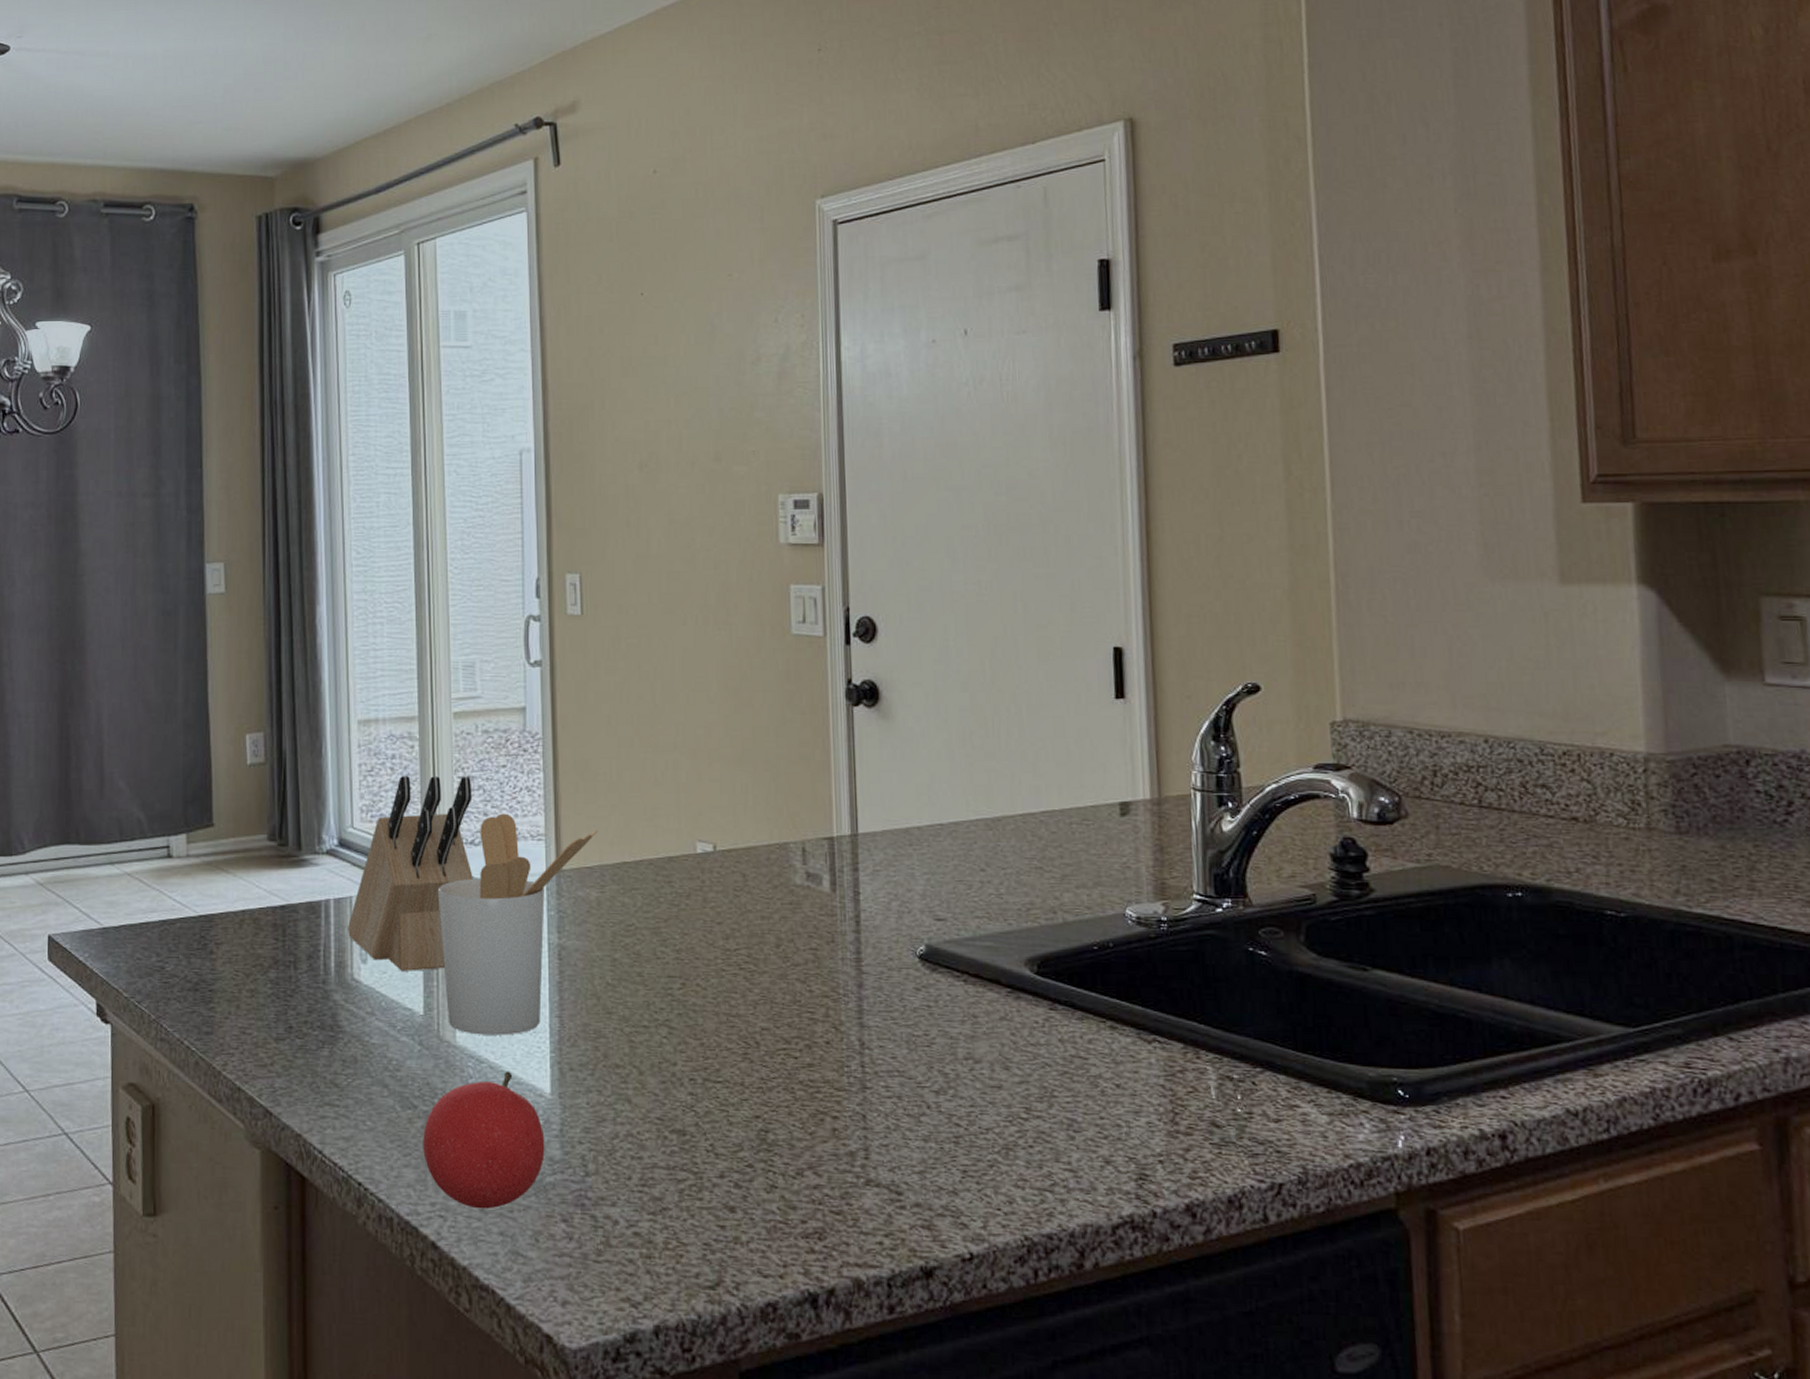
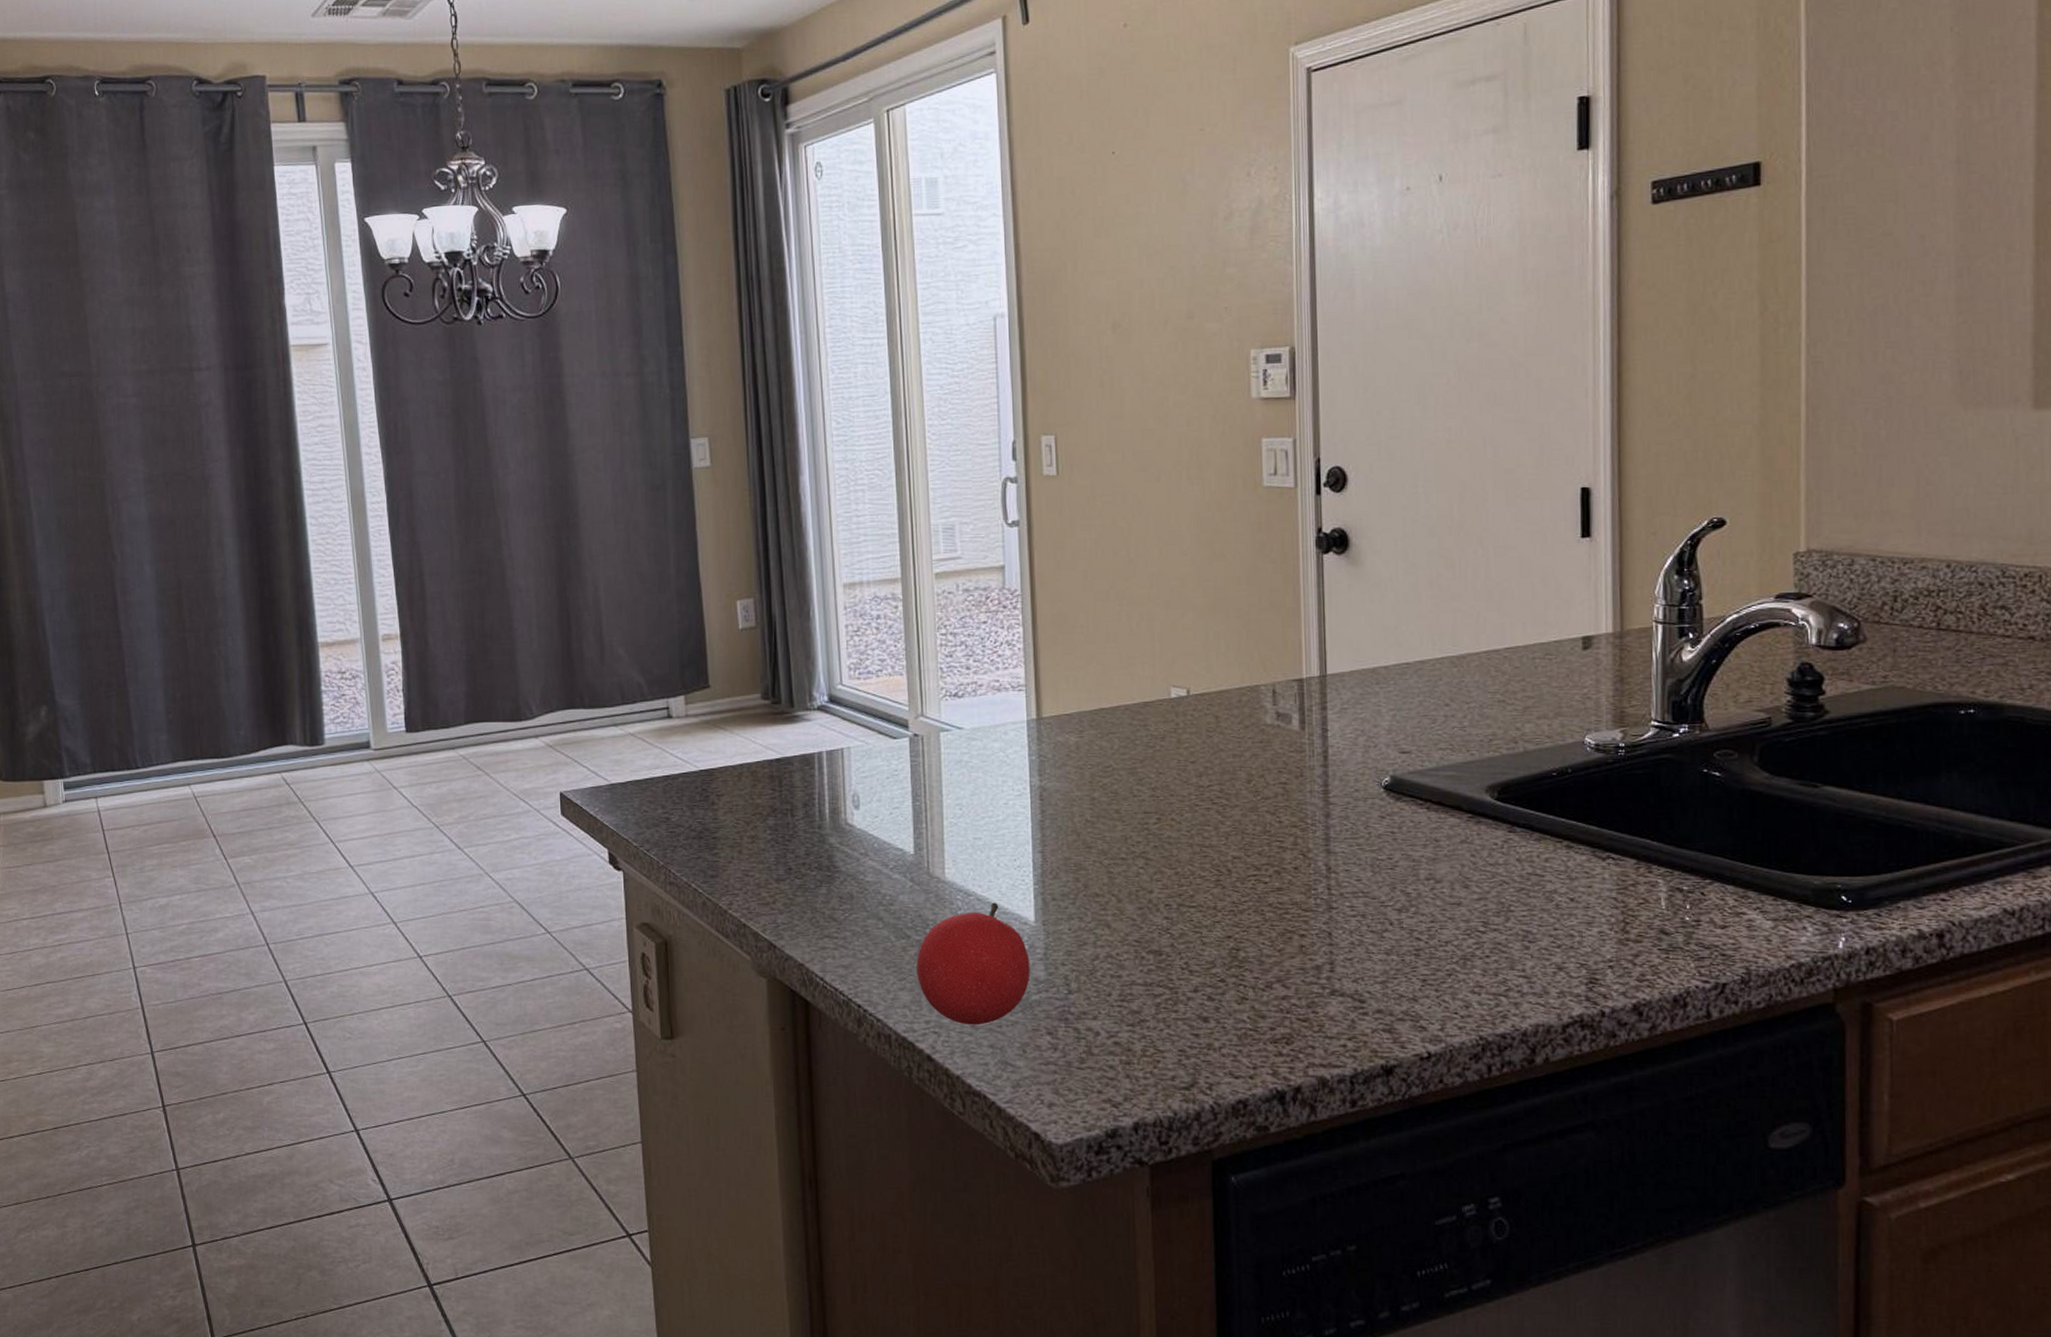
knife block: present [348,776,473,971] -> none [840,633,958,815]
utensil holder: present [437,813,598,1036] -> none [924,667,1076,871]

